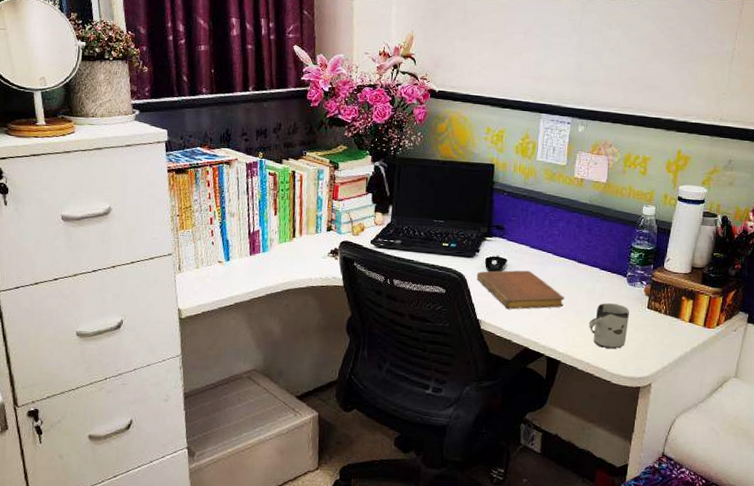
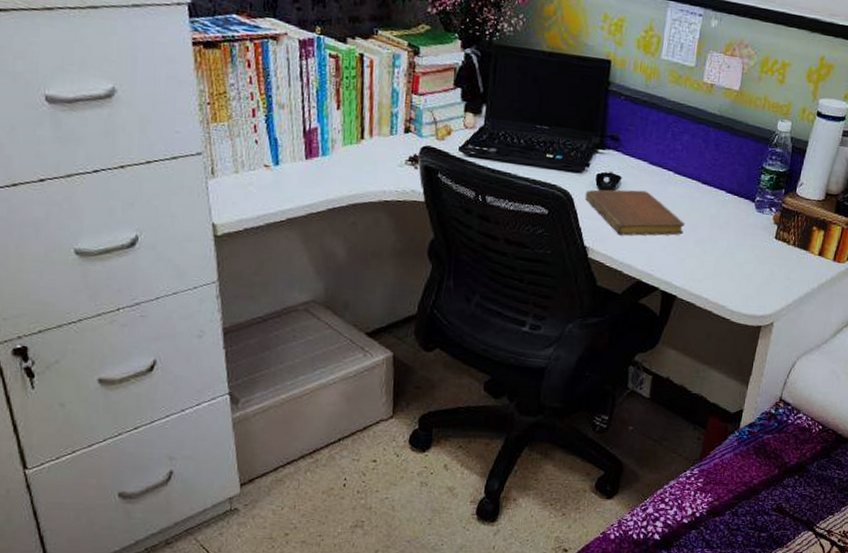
cup: present [588,303,629,349] -> none [709,231,755,284]

